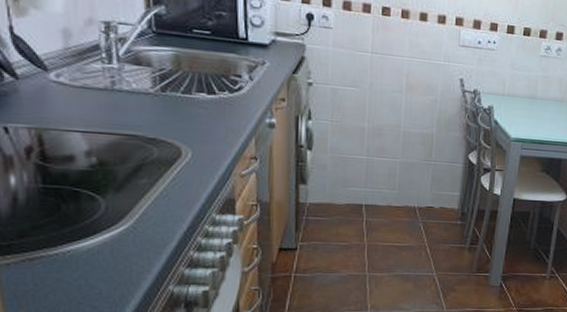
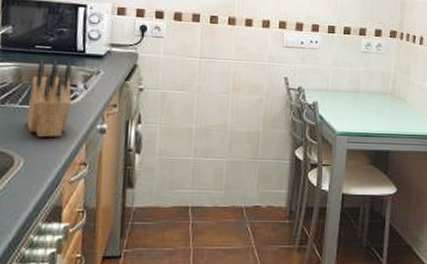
knife block: none [190,45,238,130] -> present [26,59,73,138]

